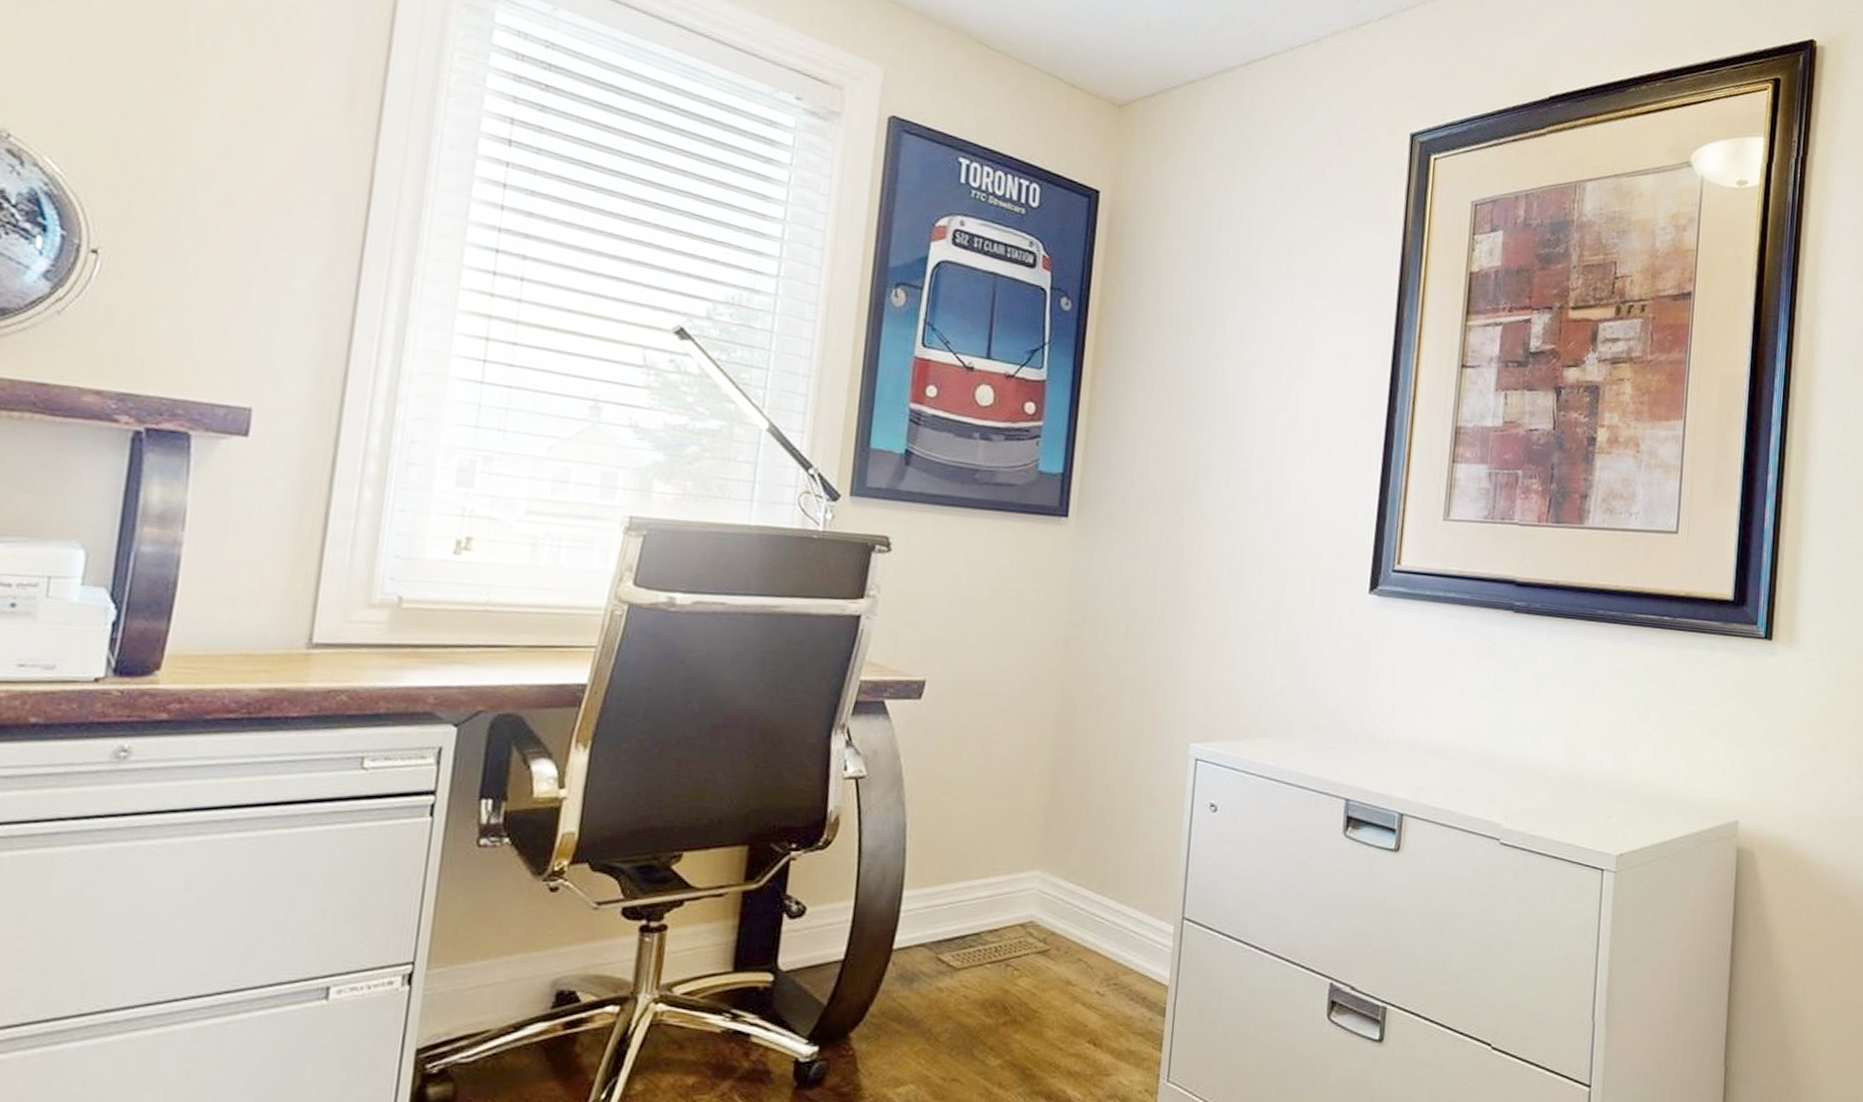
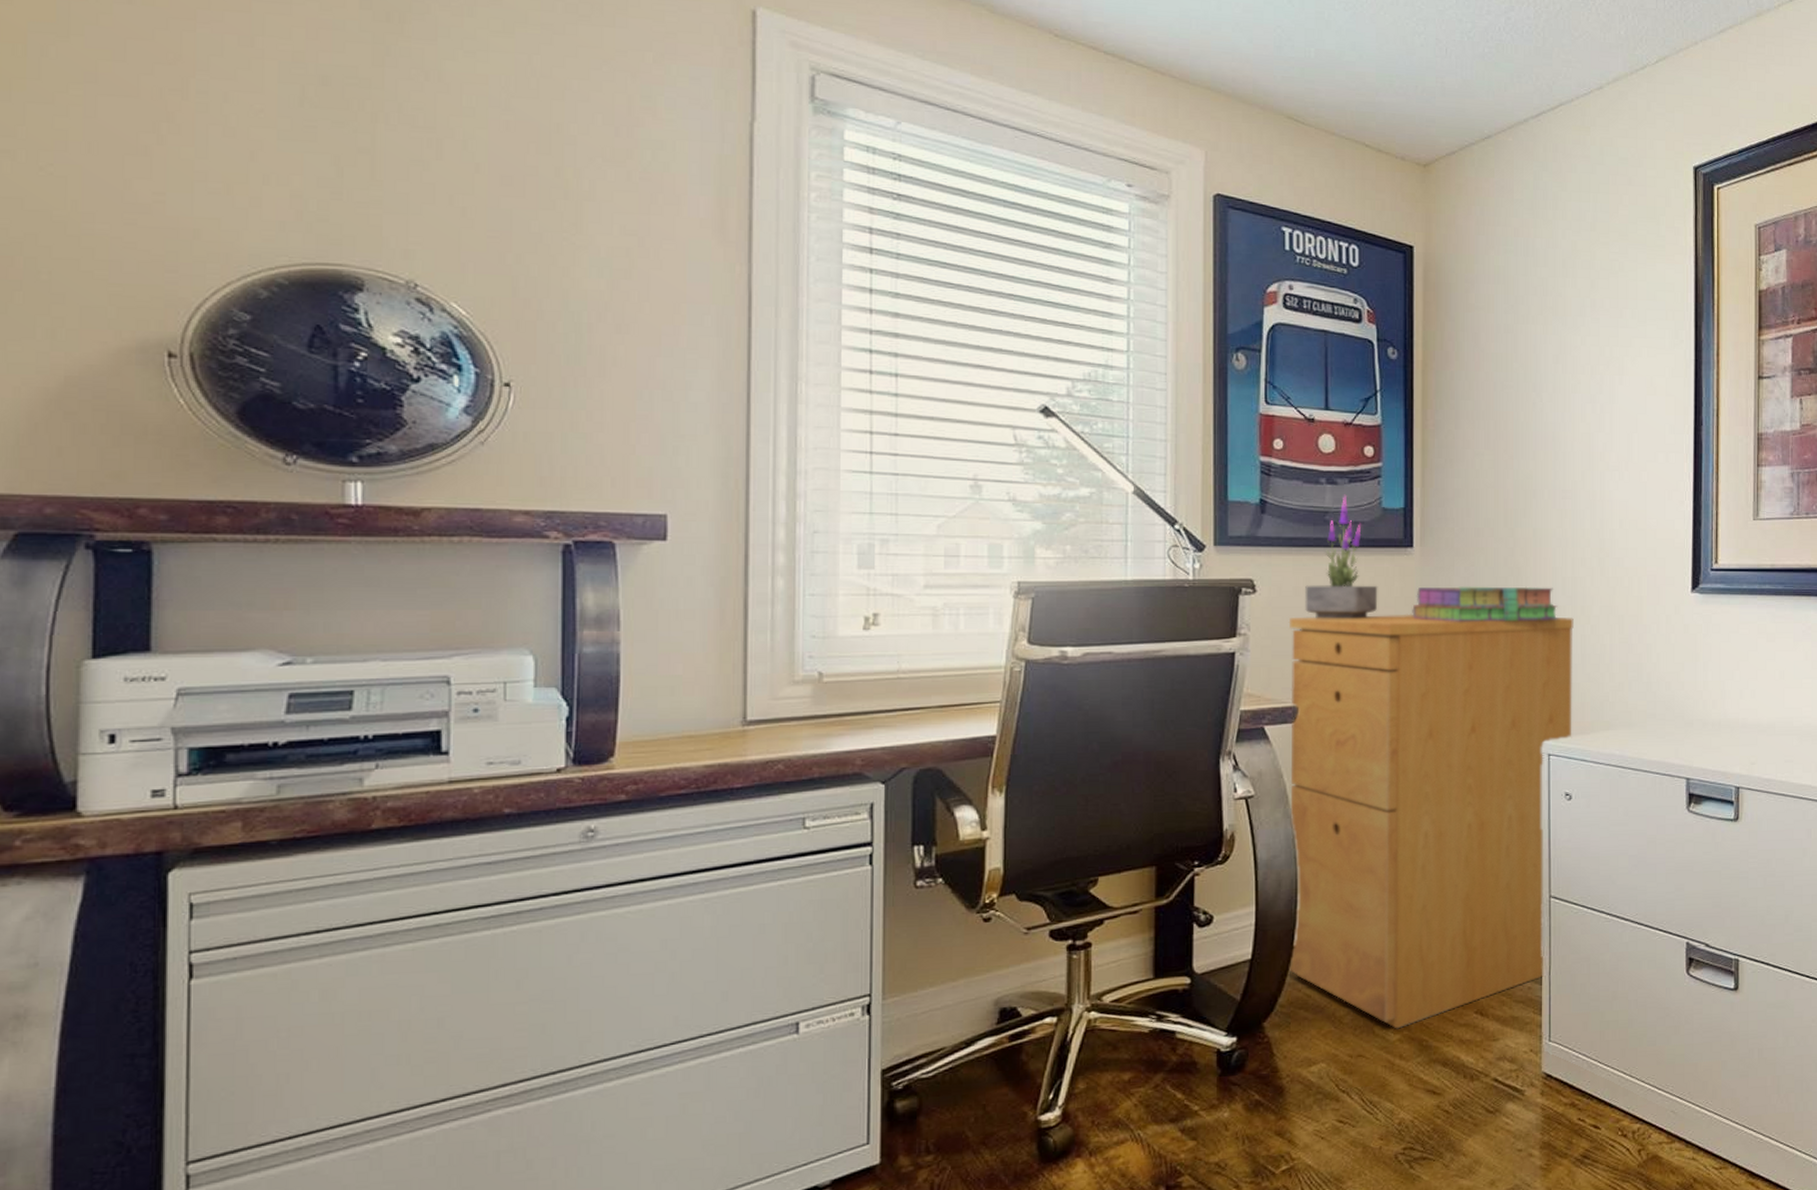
filing cabinet: none [885,583,1237,1053] -> present [1288,614,1574,1029]
potted plant: none [943,452,1026,591] -> present [1305,494,1378,619]
stack of books: none [1060,562,1221,611] -> present [1412,586,1558,622]

